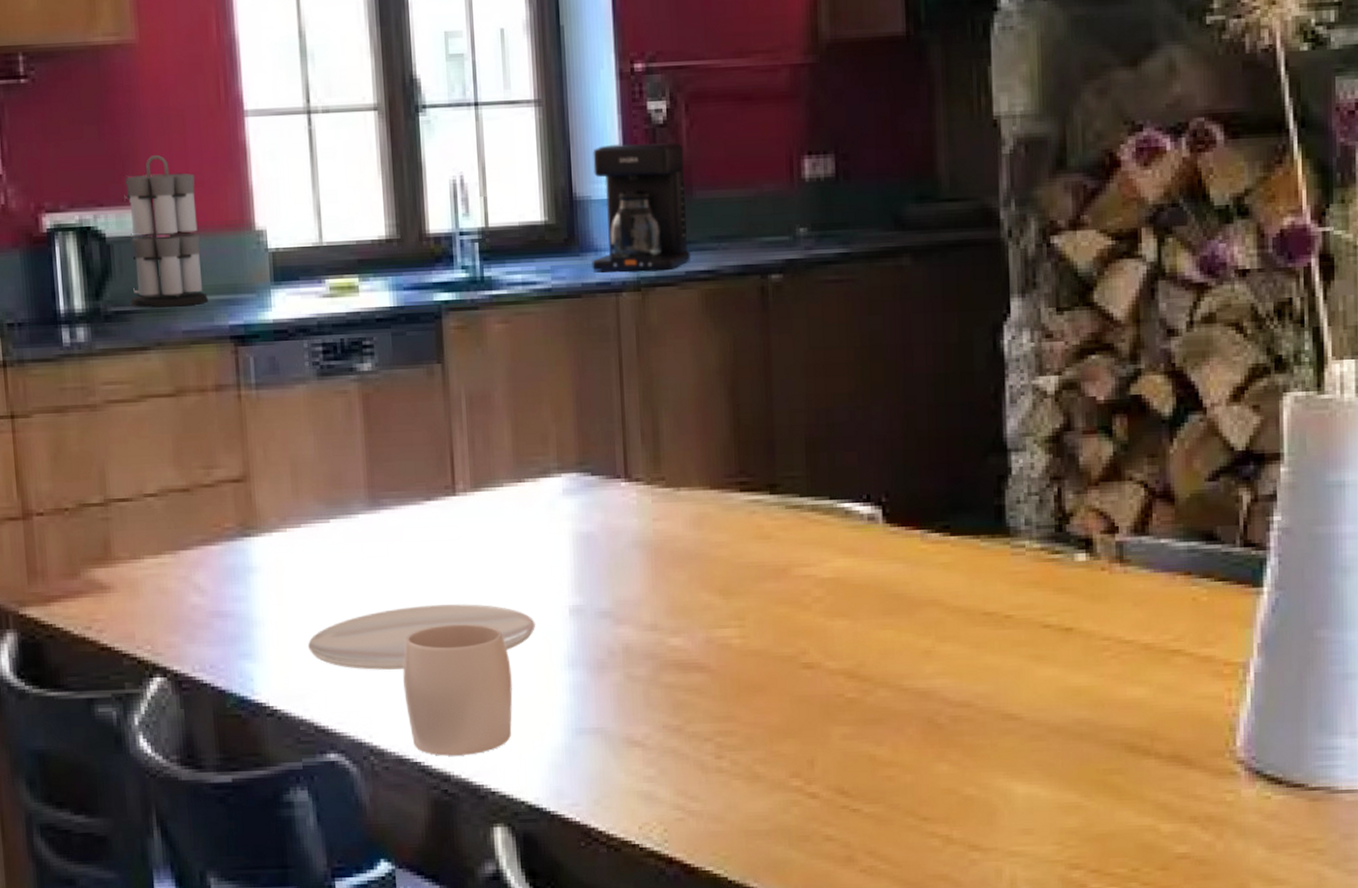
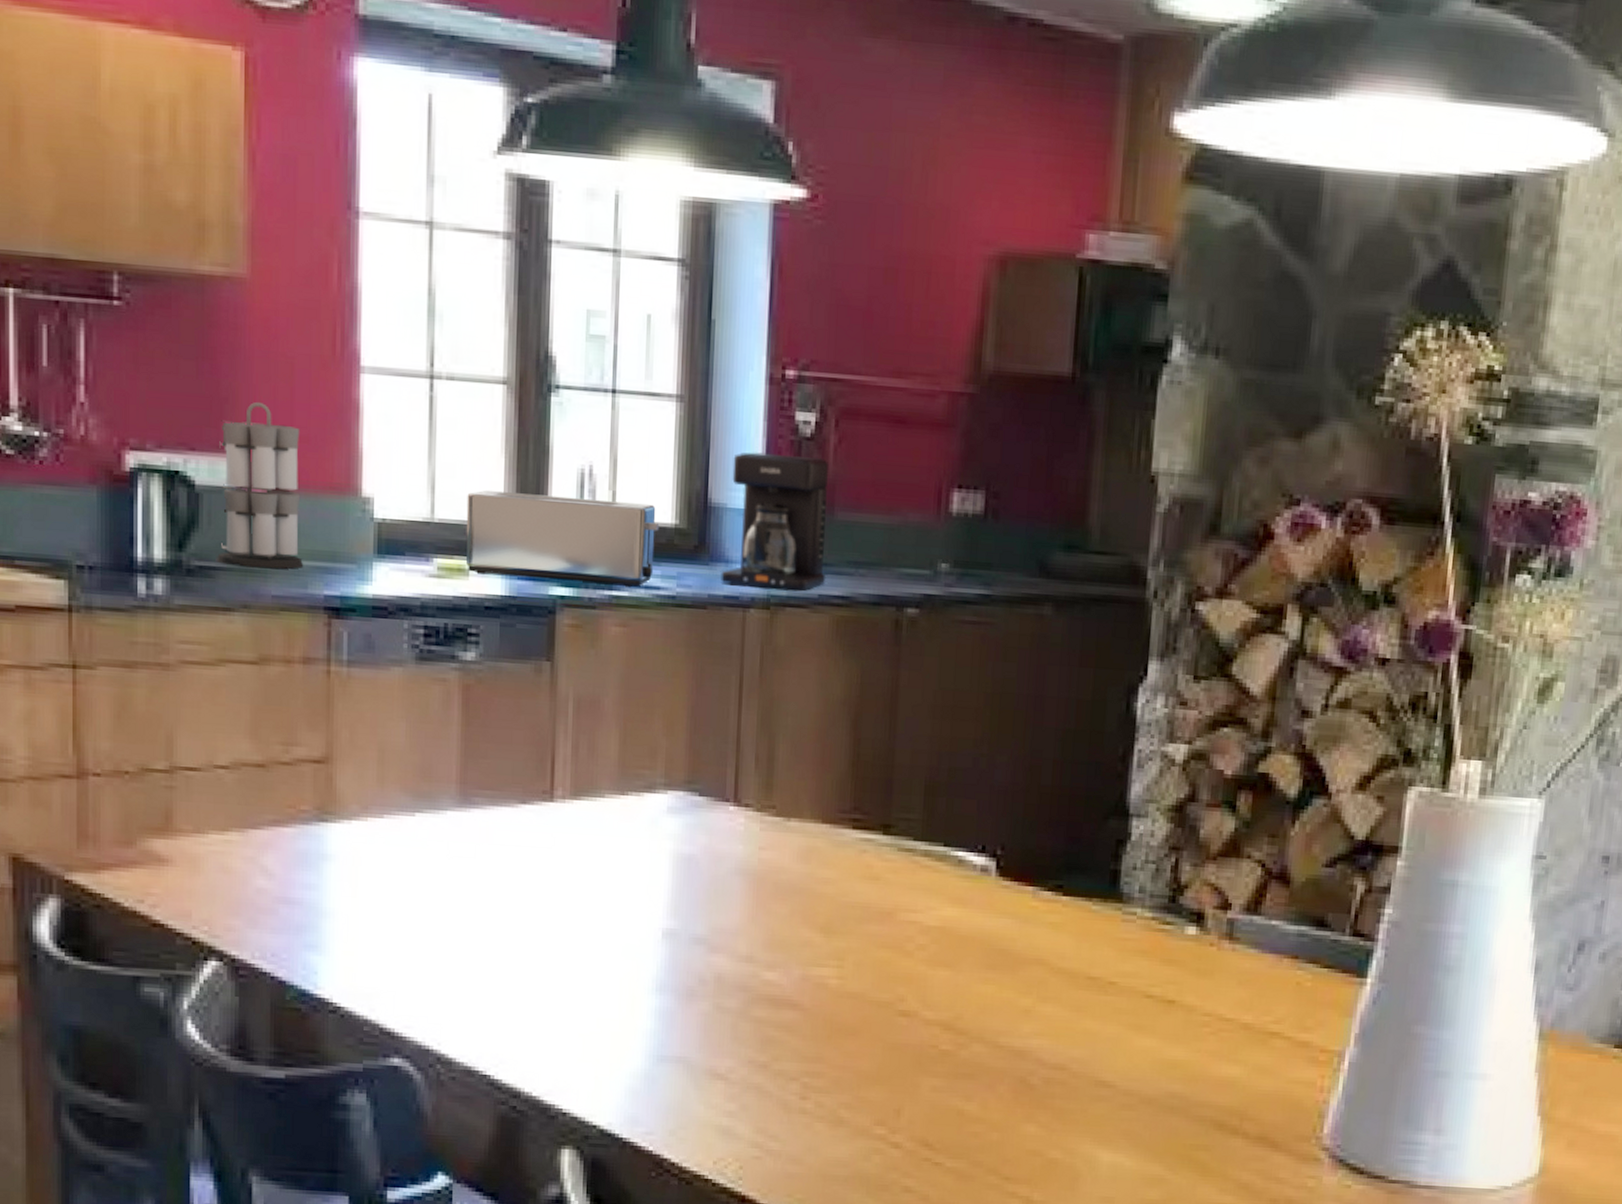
plate: present [308,604,536,670] -> none [380,913,625,977]
toaster: none [350,205,530,289] -> present [465,489,660,587]
mug: present [403,624,513,756] -> none [479,935,595,1073]

